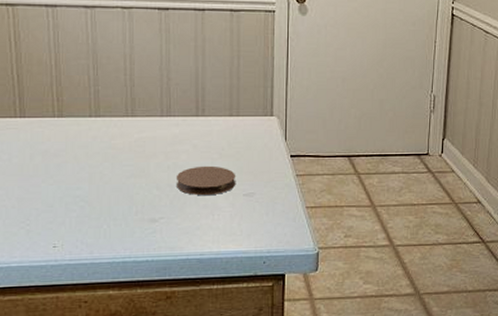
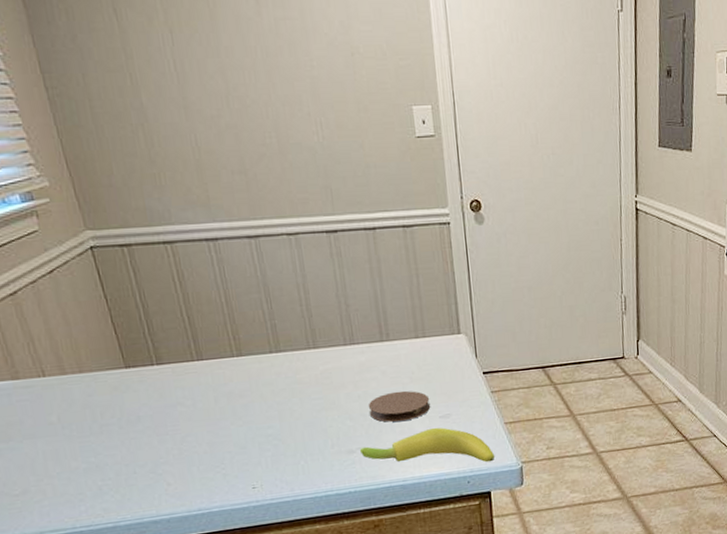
banana: none [161,204,293,245] -> present [359,427,495,463]

